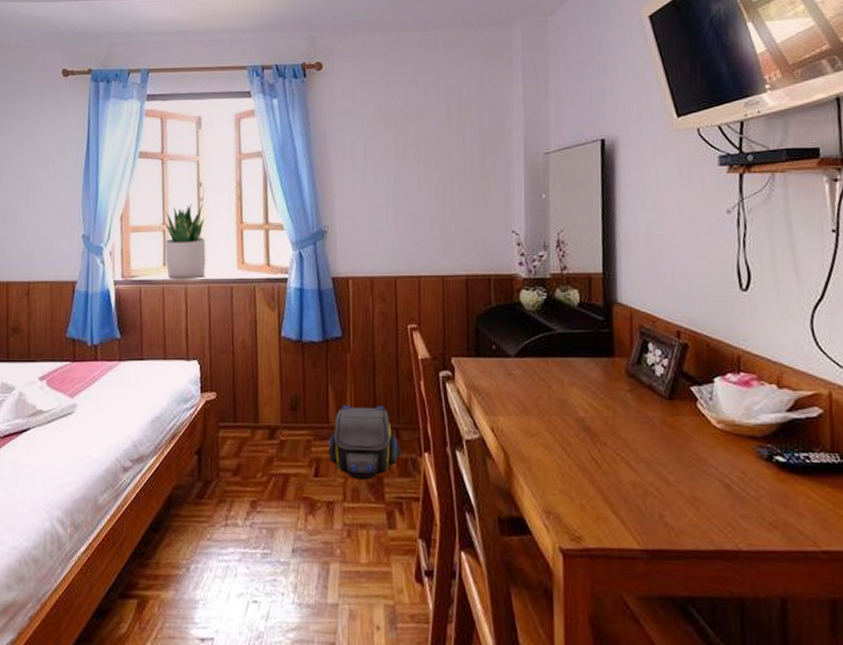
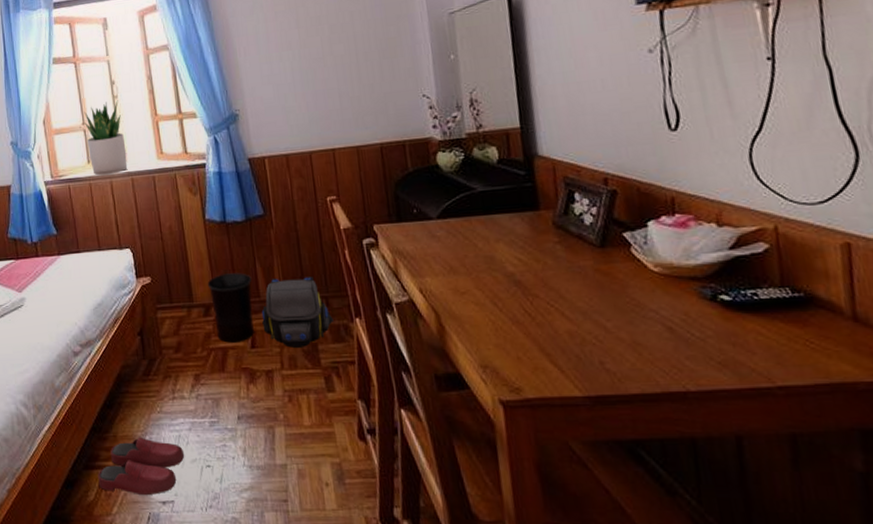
slippers: none [133,565,230,630] -> present [98,437,184,495]
waste bin: none [275,395,323,470] -> present [207,273,254,343]

